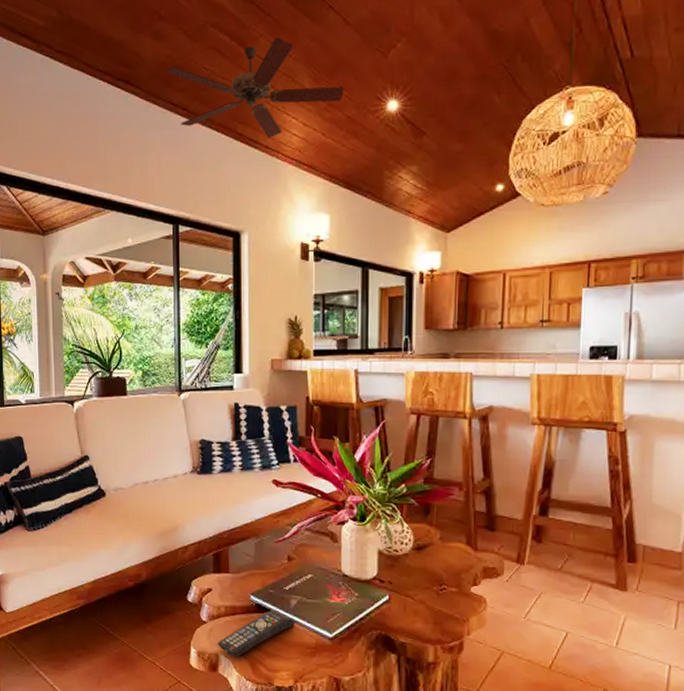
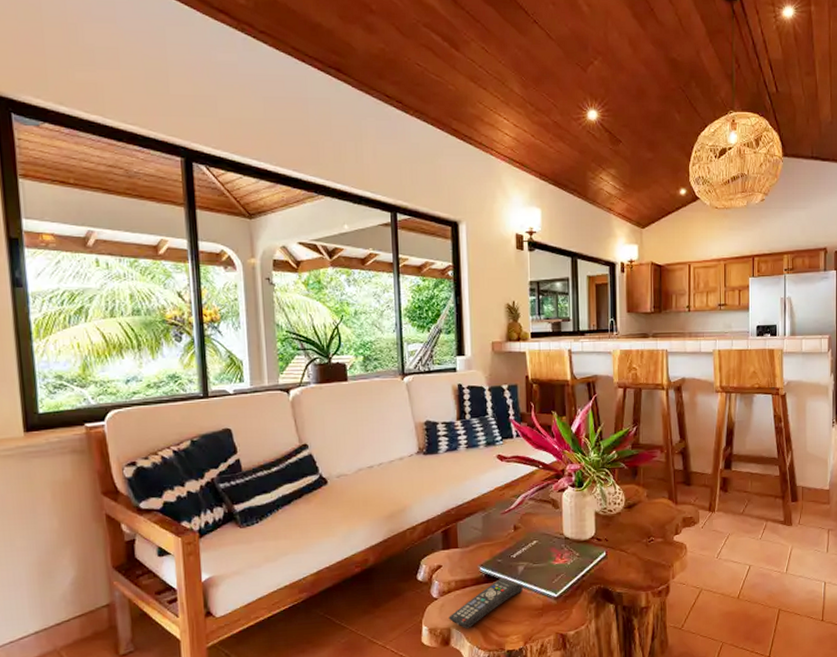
ceiling fan: present [165,37,344,138] -> none [378,43,550,136]

